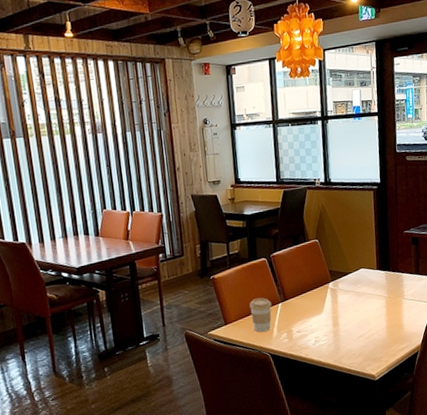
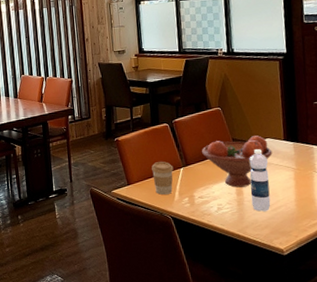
fruit bowl: none [299,266,366,319] -> present [201,135,273,188]
water bottle: none [345,280,364,341] -> present [249,149,271,212]

